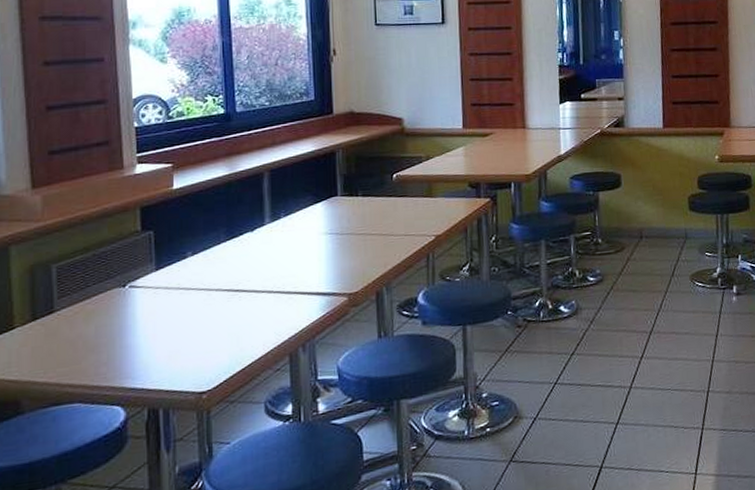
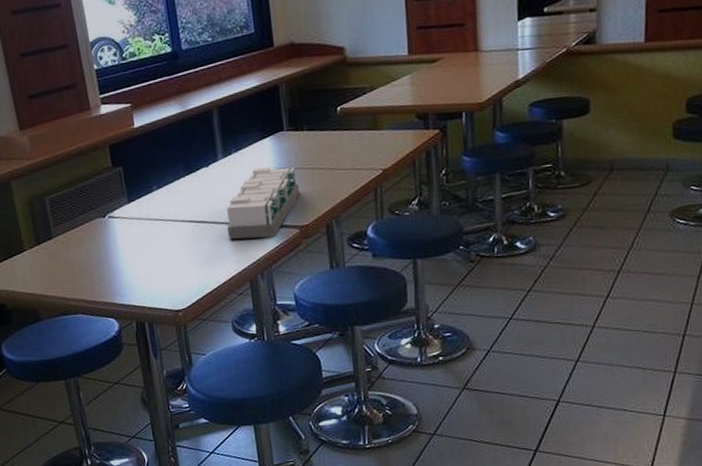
architectural model: none [269,232,350,309] -> present [227,166,299,240]

